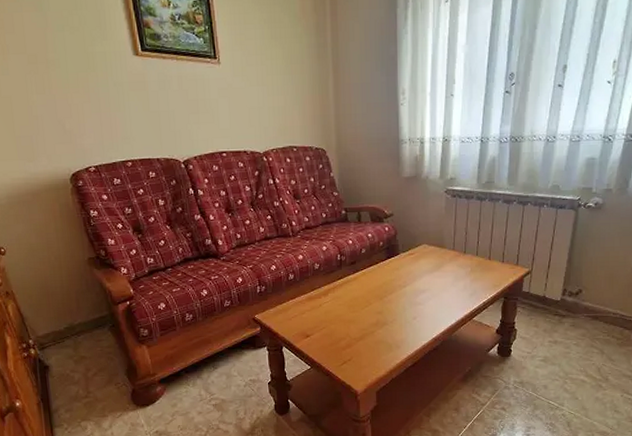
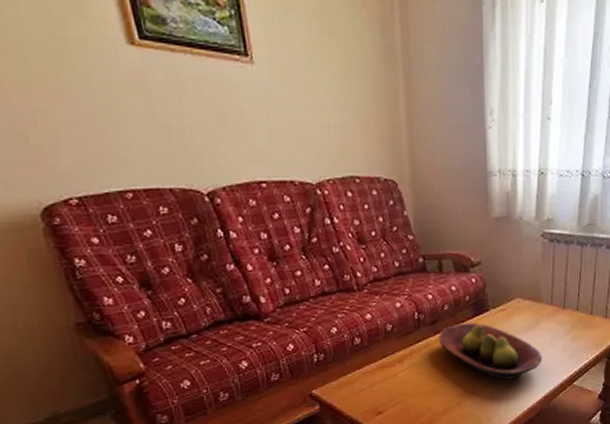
fruit bowl: none [356,264,446,313] -> present [438,322,543,380]

